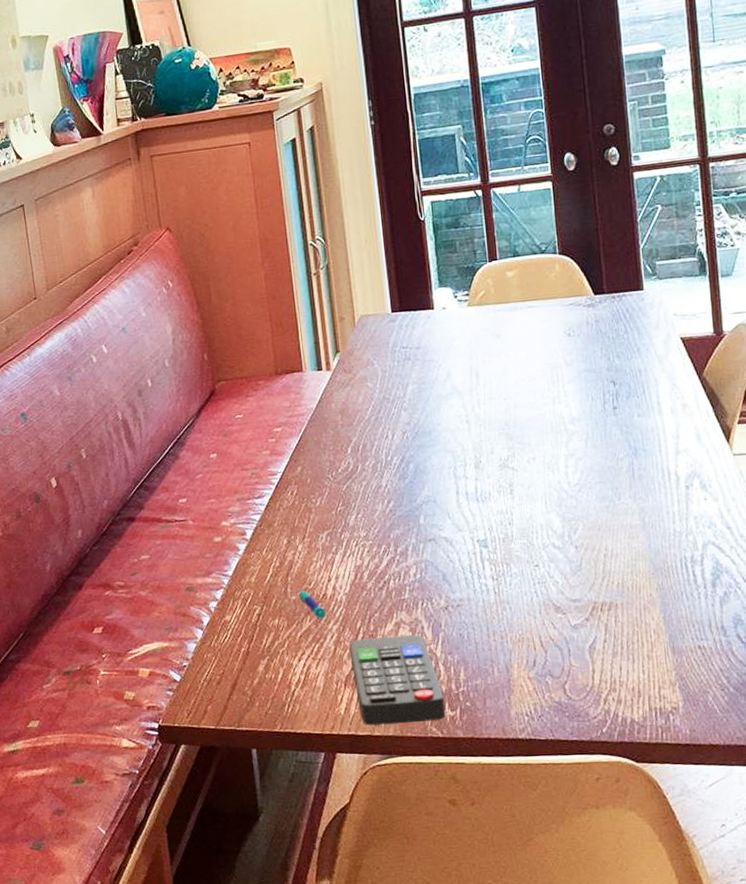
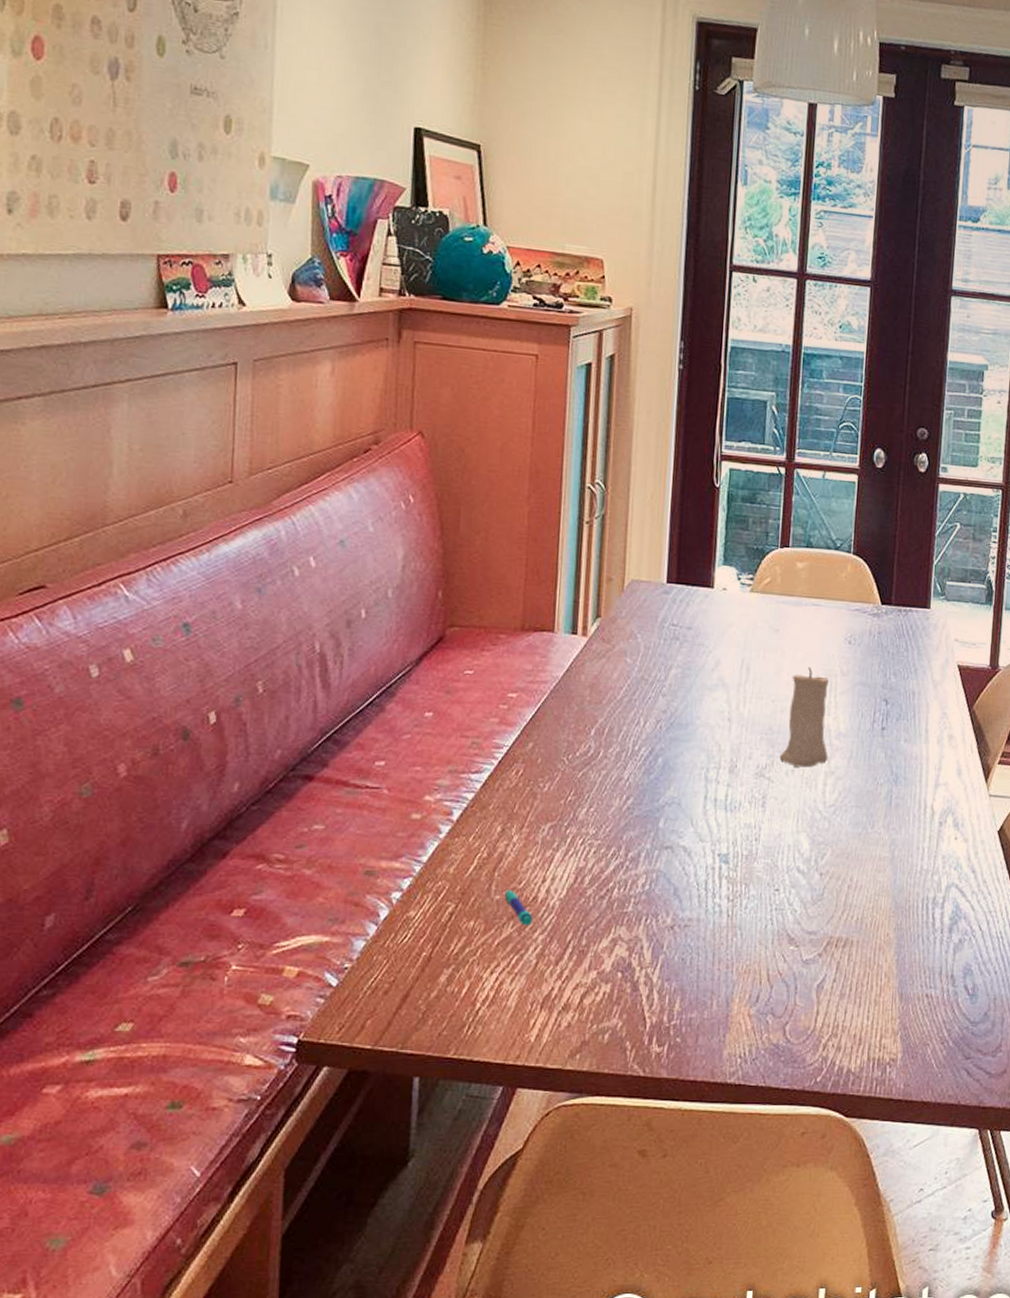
remote control: present [349,634,446,726] -> none [552,953,653,1058]
candle: none [519,363,566,455] -> present [779,666,829,768]

